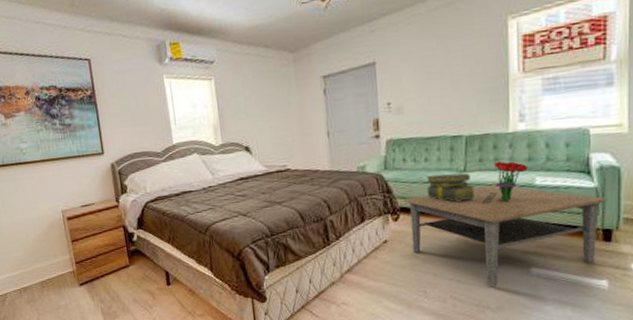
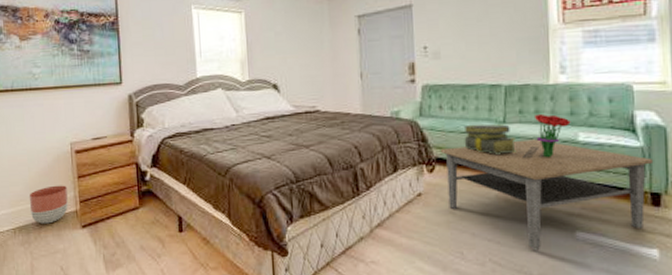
planter: none [29,249,66,284] -> present [29,185,68,224]

